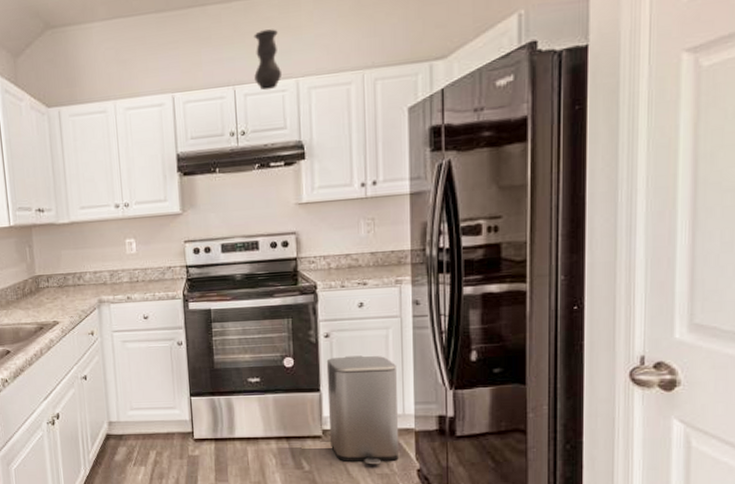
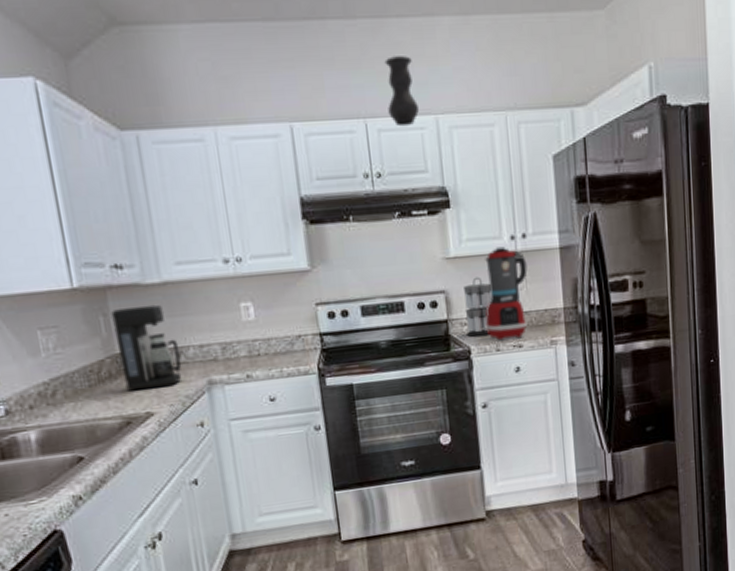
coffee maker: none [34,239,81,304] -> present [111,304,182,391]
spice rack: none [313,220,340,274] -> present [464,276,492,338]
pedal bin: present [326,355,399,465] -> none [485,423,564,543]
blender: none [332,193,376,278] -> present [485,246,528,341]

